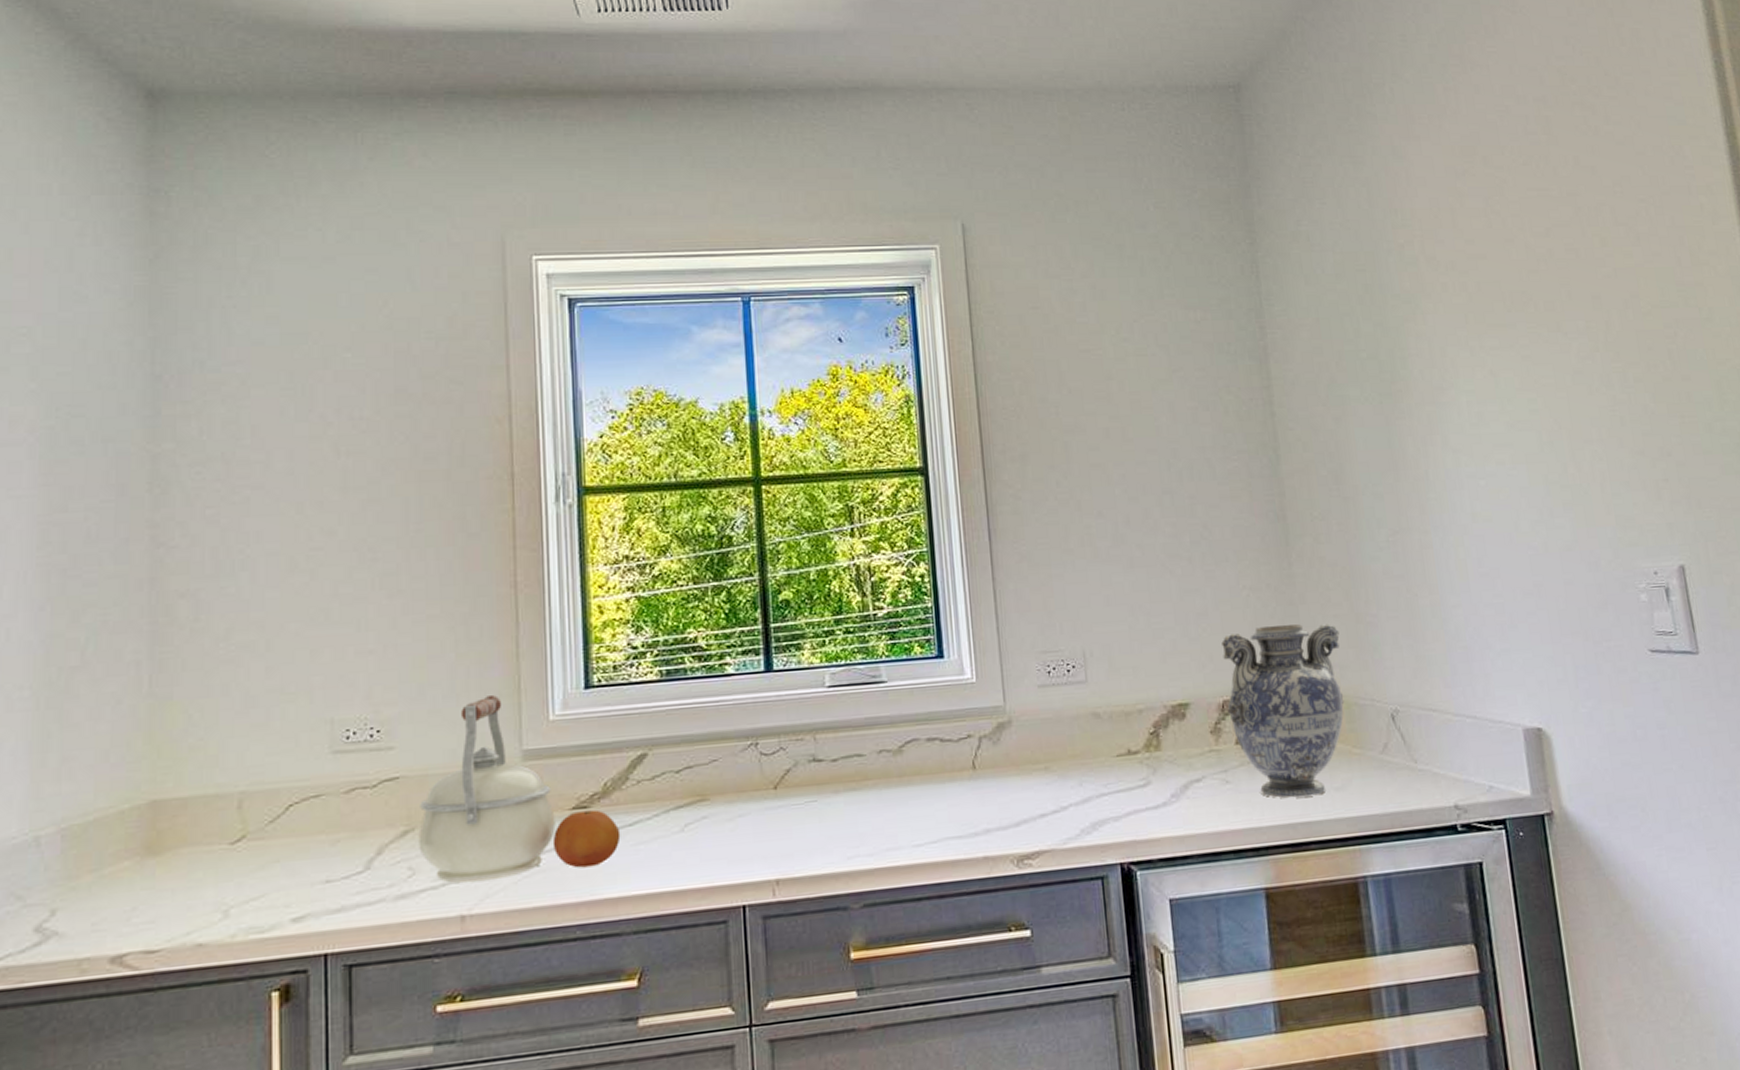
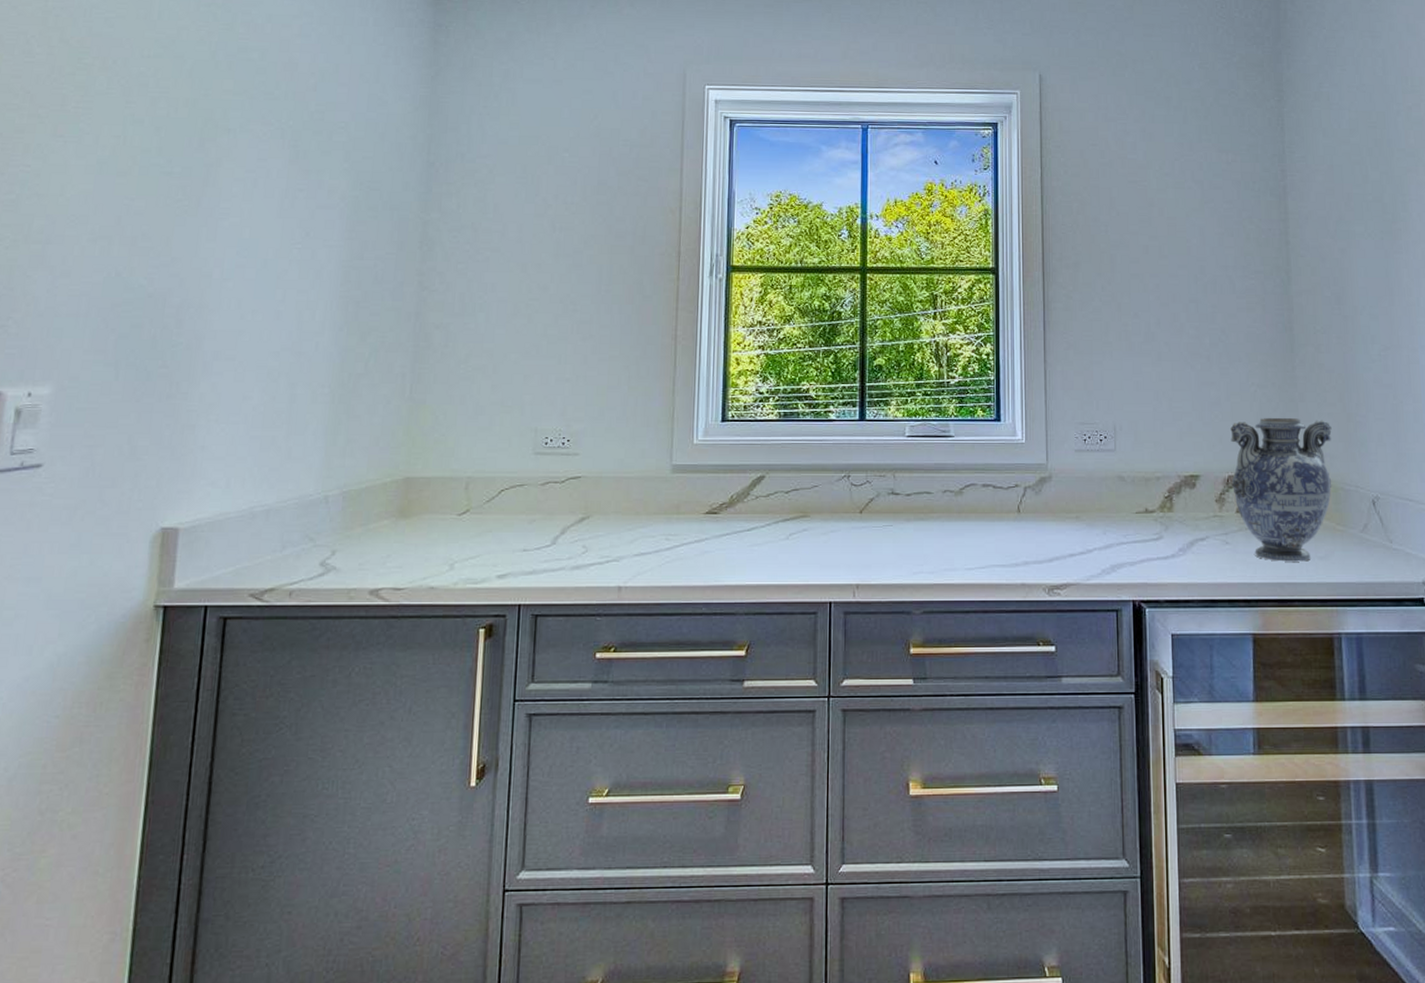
kettle: present [418,695,556,884] -> none [591,421,693,562]
fruit: present [552,809,621,868] -> none [689,516,741,560]

